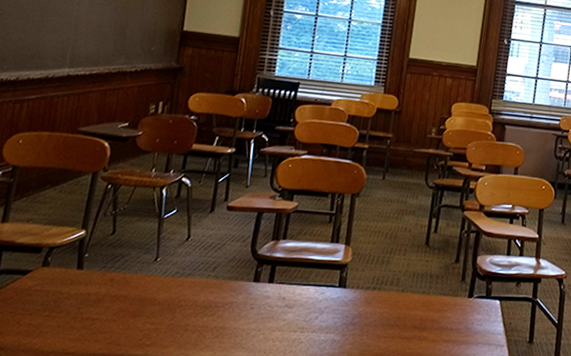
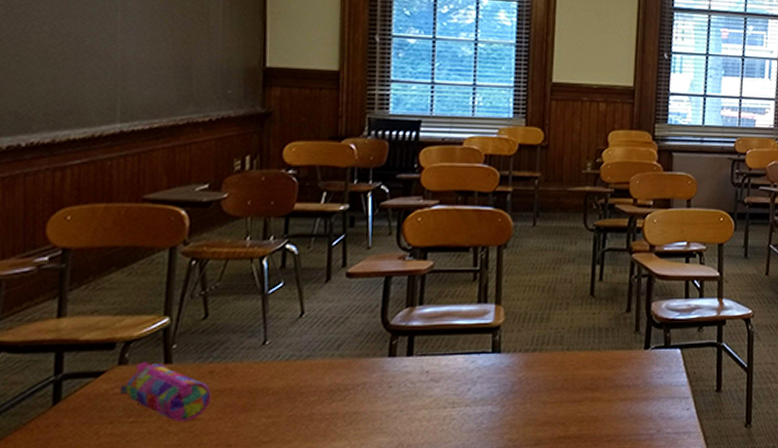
pencil case: none [40,265,110,321] -> present [120,361,211,423]

